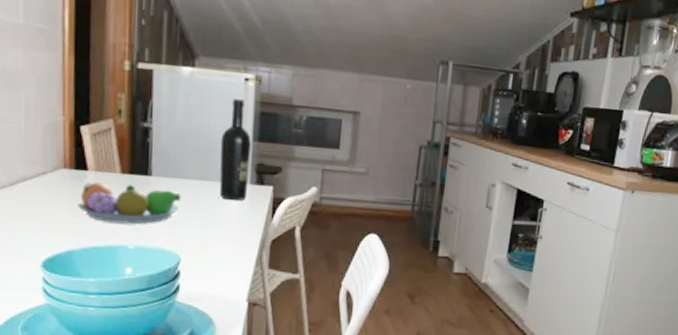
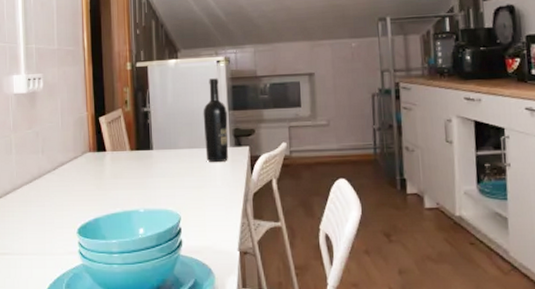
fruit bowl: present [78,181,181,225] -> none [100,158,177,192]

